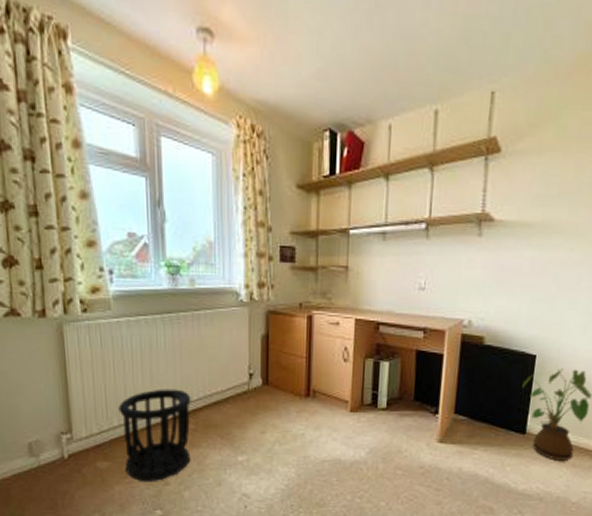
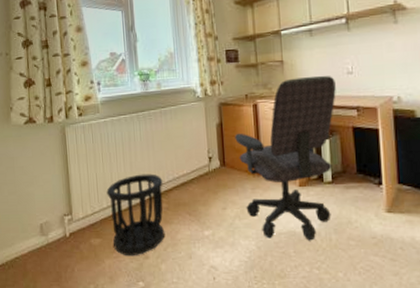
office chair: none [282,288,405,469] -> present [235,75,336,241]

